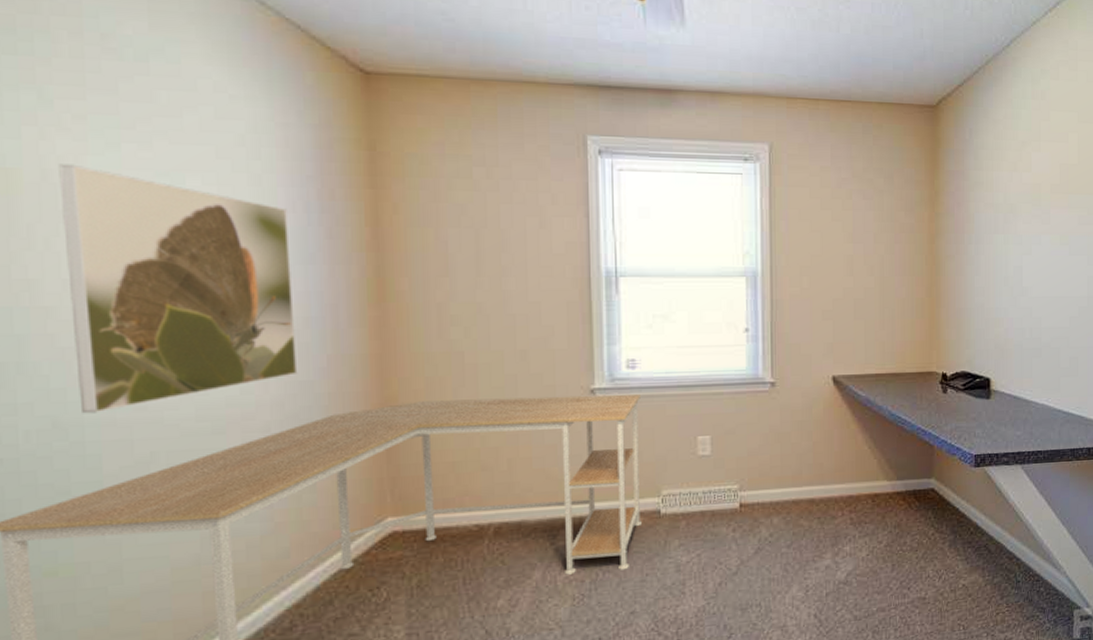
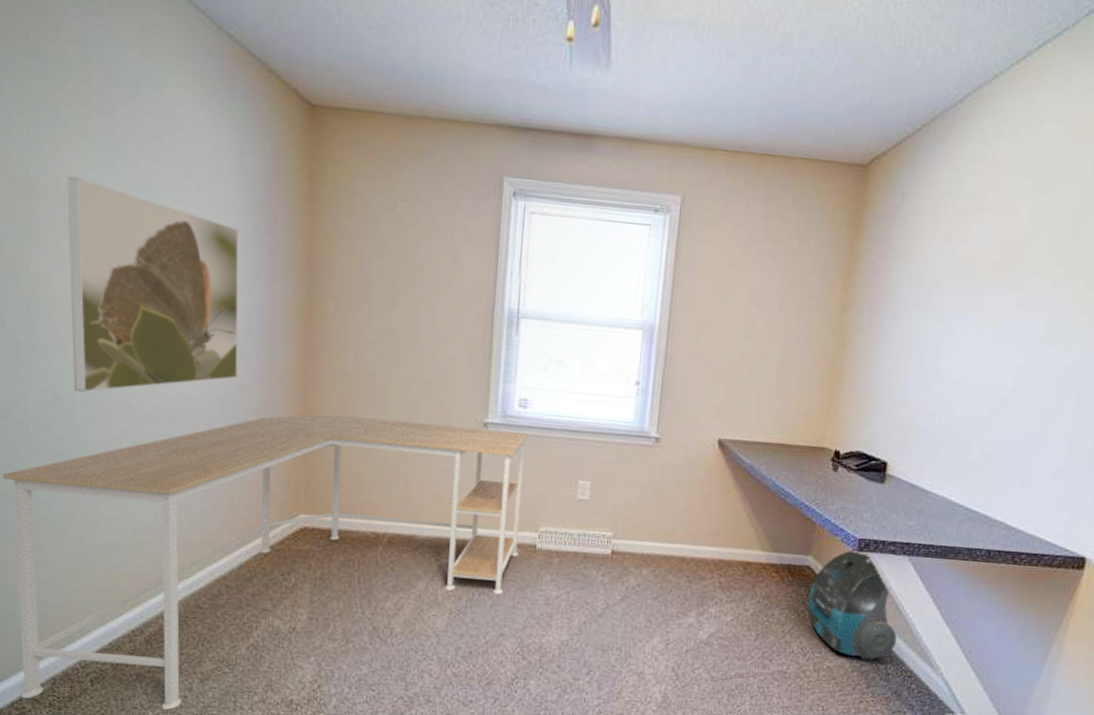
vacuum cleaner: none [936,465,1022,572] -> present [808,549,897,661]

